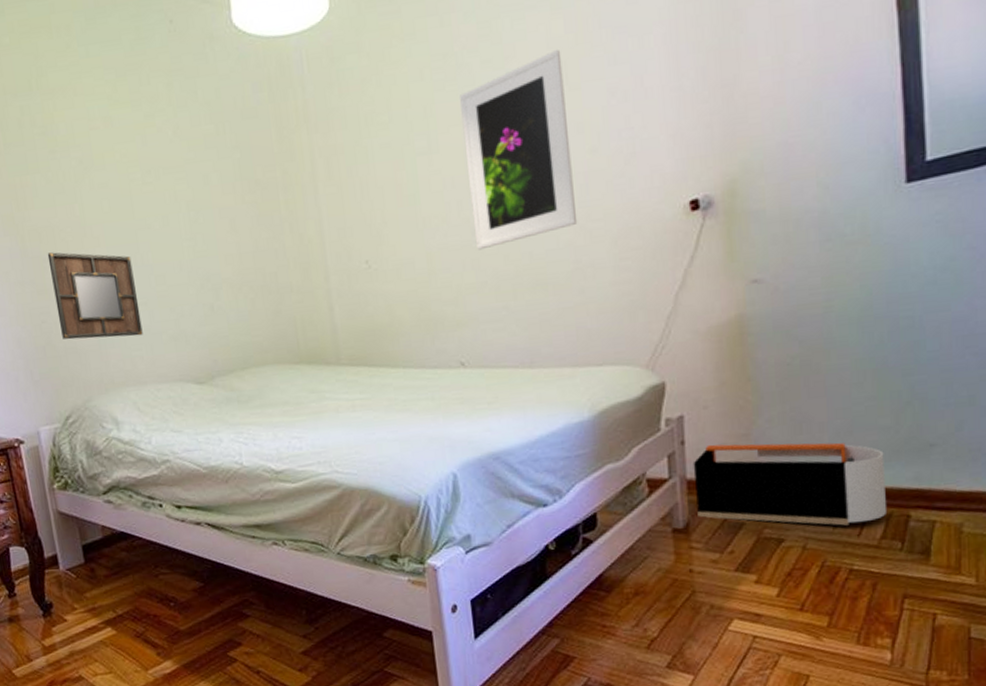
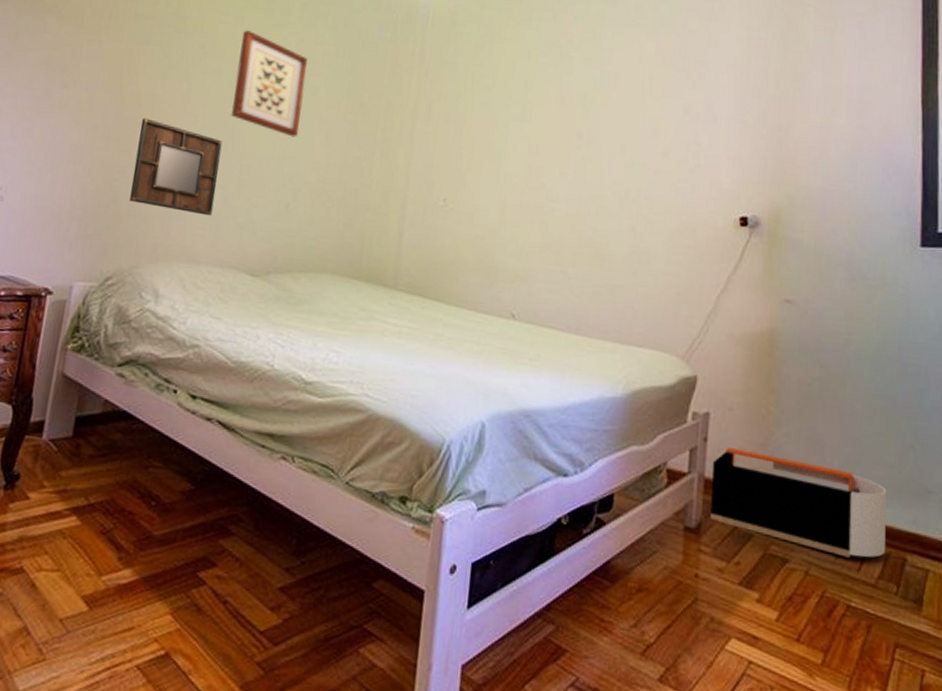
wall art: none [115,130,203,235] -> present [230,30,308,137]
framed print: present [460,49,578,250] -> none [547,64,650,215]

